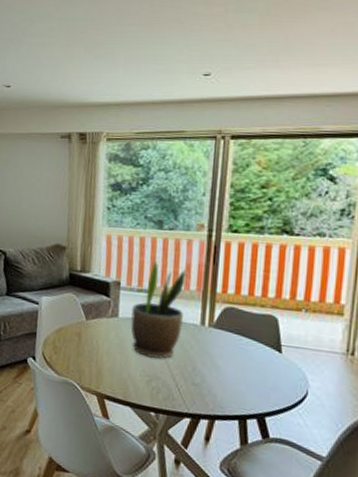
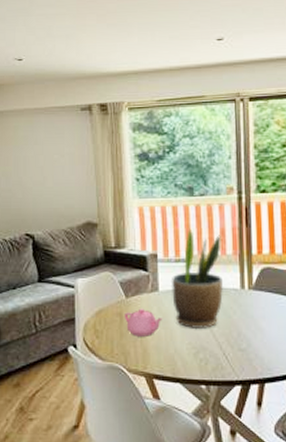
teapot: none [82,331,119,359] -> present [123,308,163,337]

